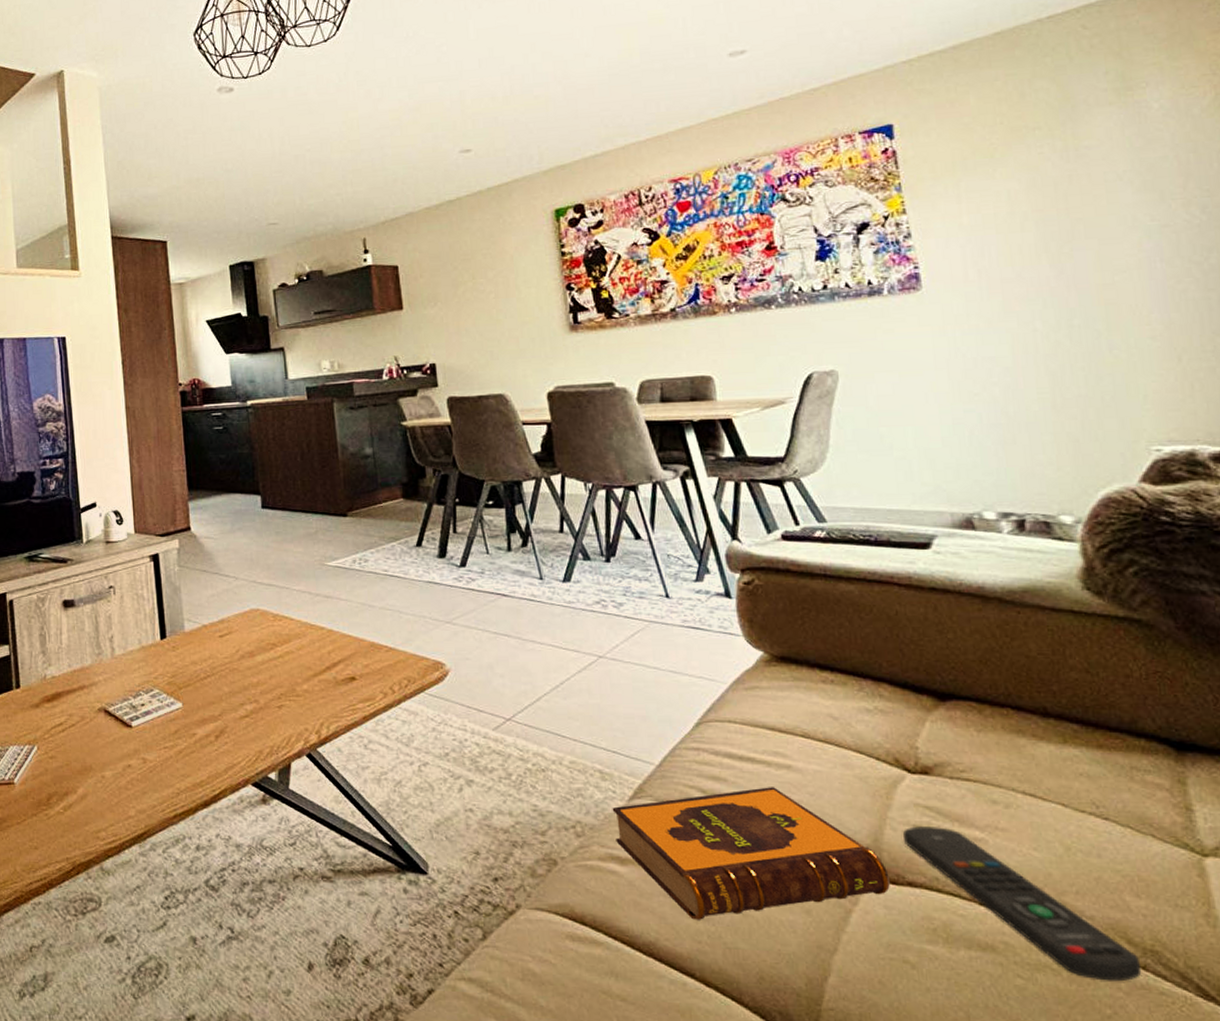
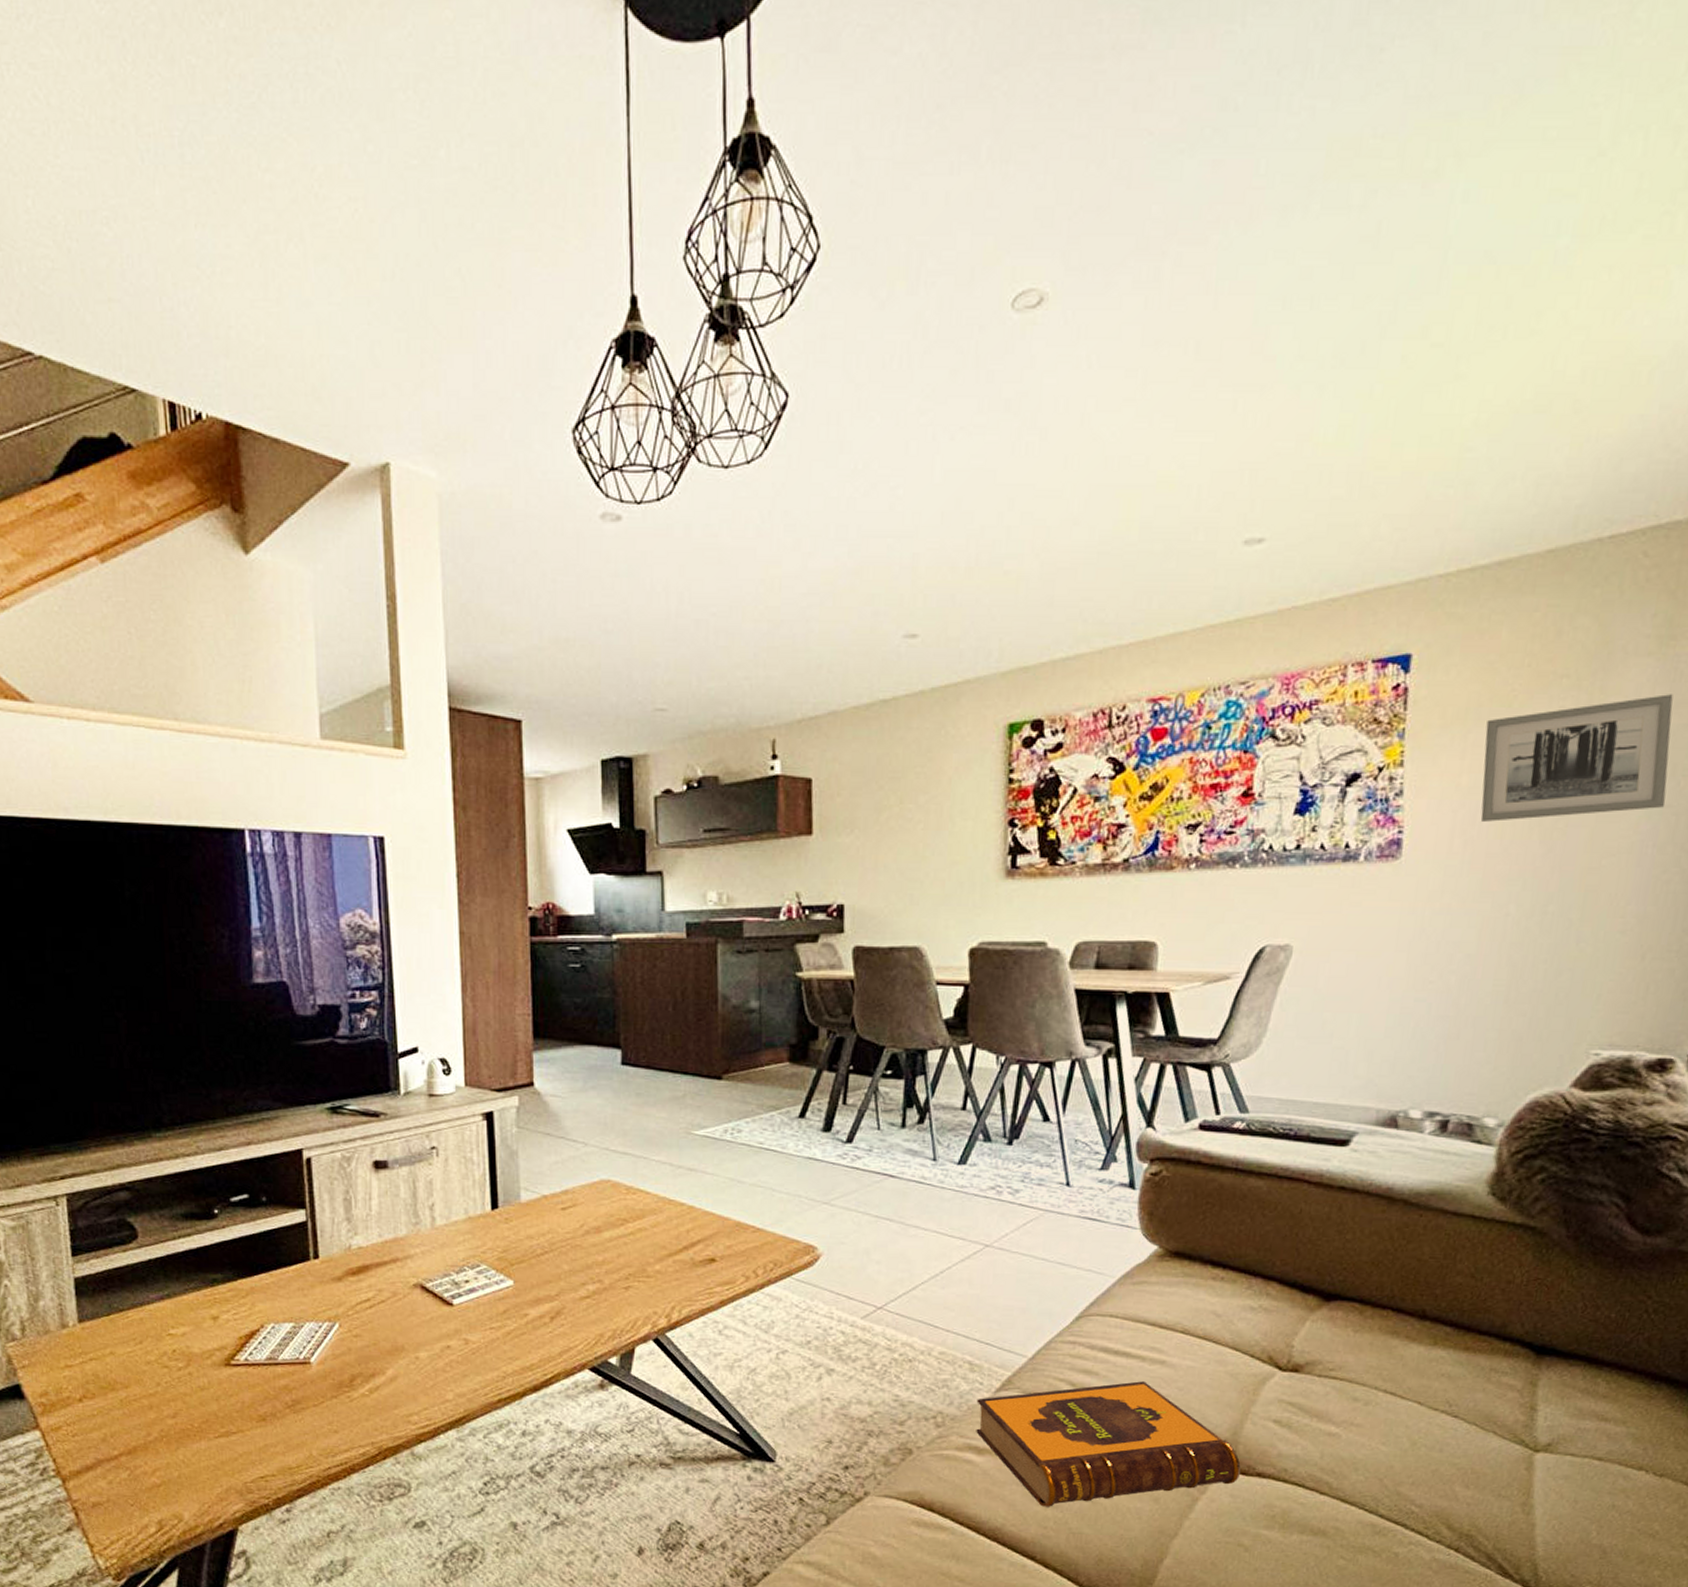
remote control: present [903,826,1142,982] -> none [1261,1421,1454,1562]
wall art: none [974,134,1162,253] -> present [1480,694,1673,822]

